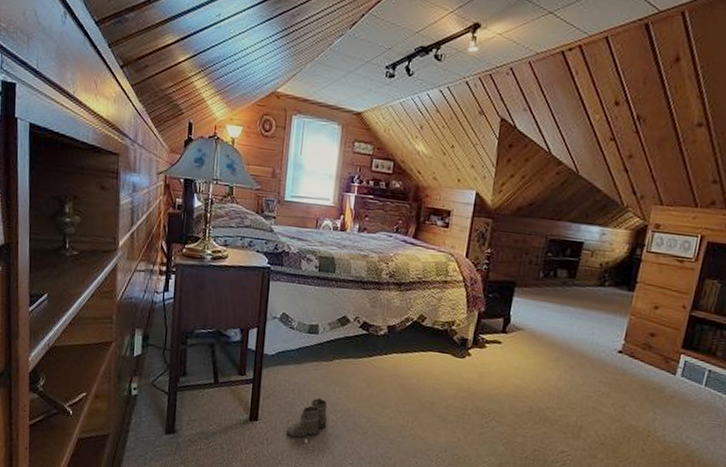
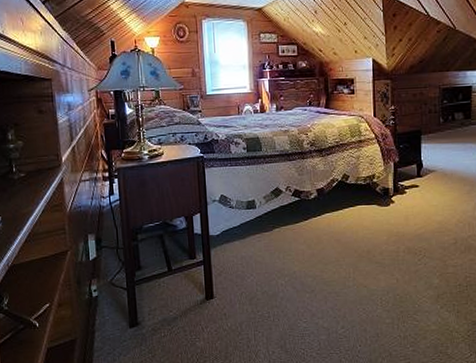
boots: present [286,397,328,439] -> none [241,266,277,308]

